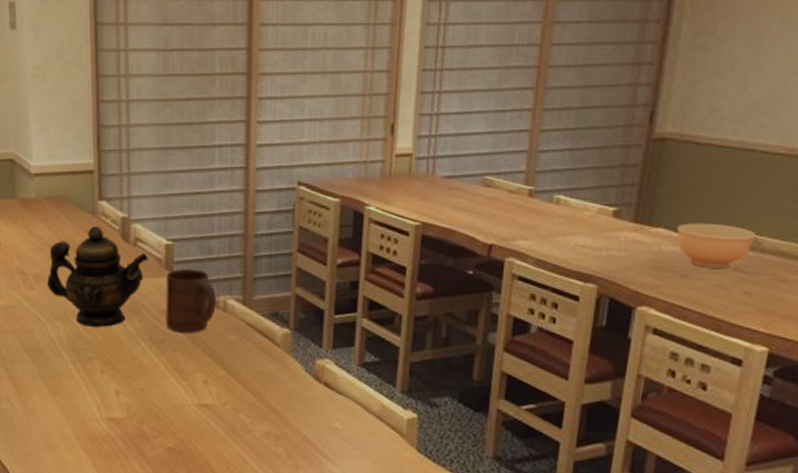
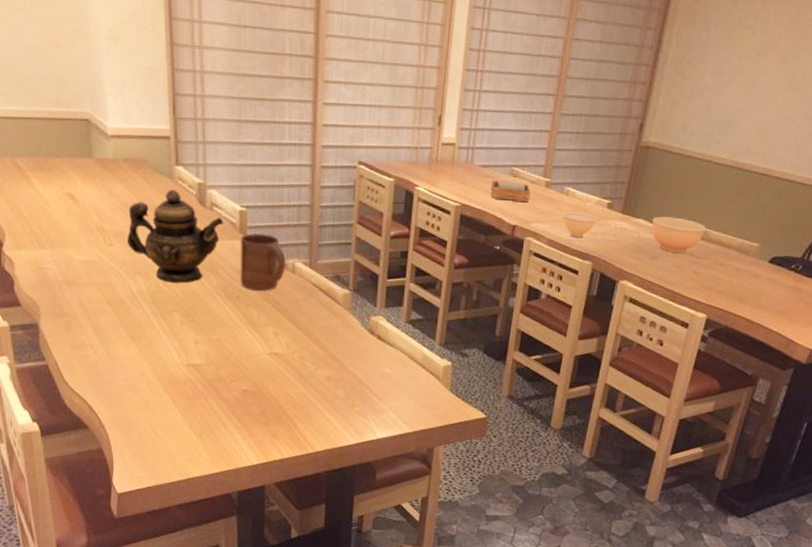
napkin holder: none [459,192,510,217] -> present [491,180,531,203]
bowl: none [553,224,600,255] -> present [562,211,597,238]

